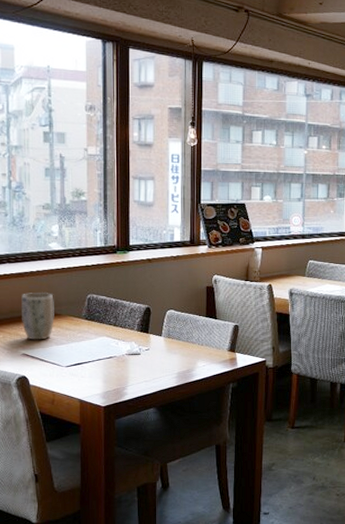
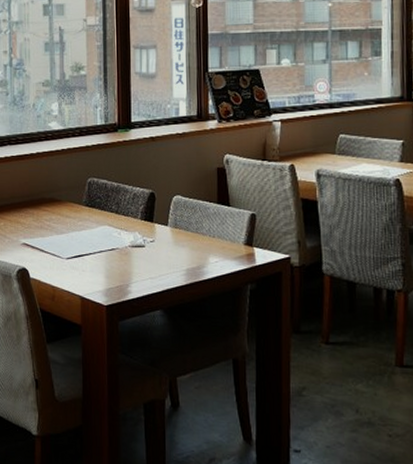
plant pot: present [21,292,54,340] -> none [22,175,54,229]

